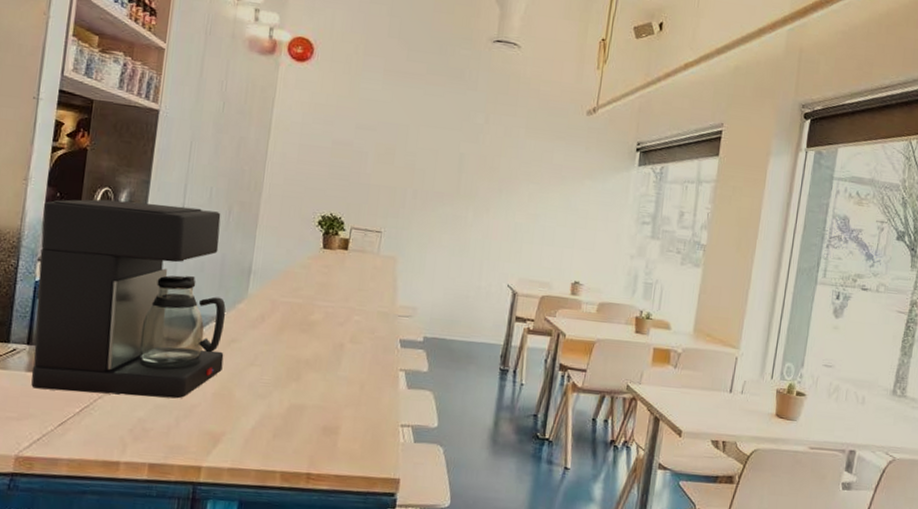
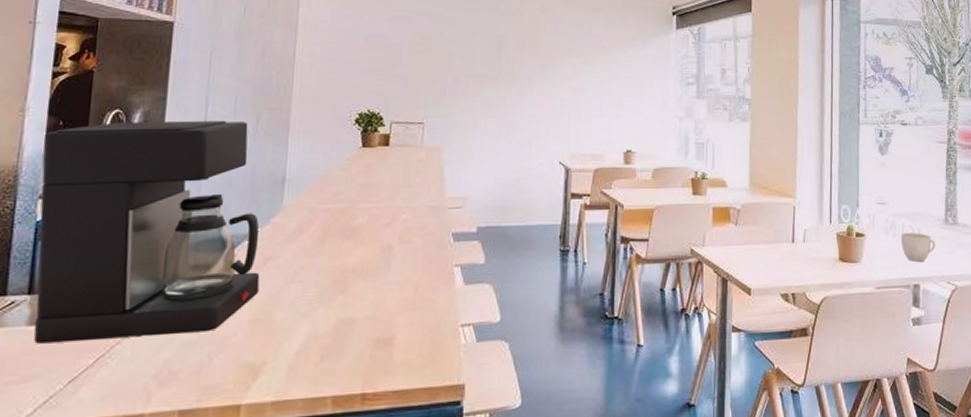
cup: none [842,398,879,429] -> present [901,233,936,262]

